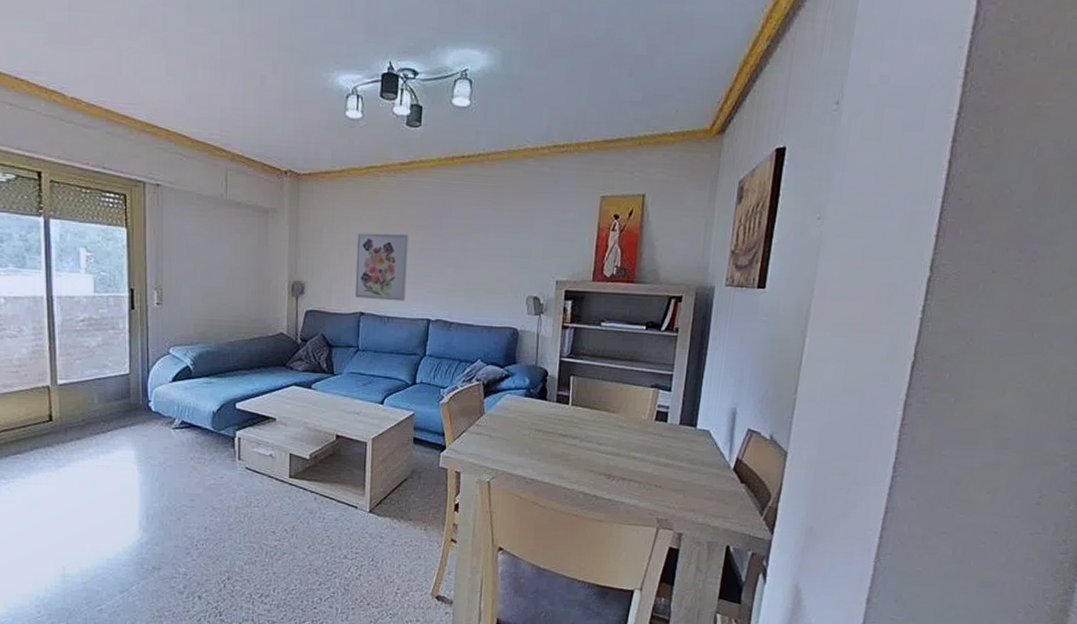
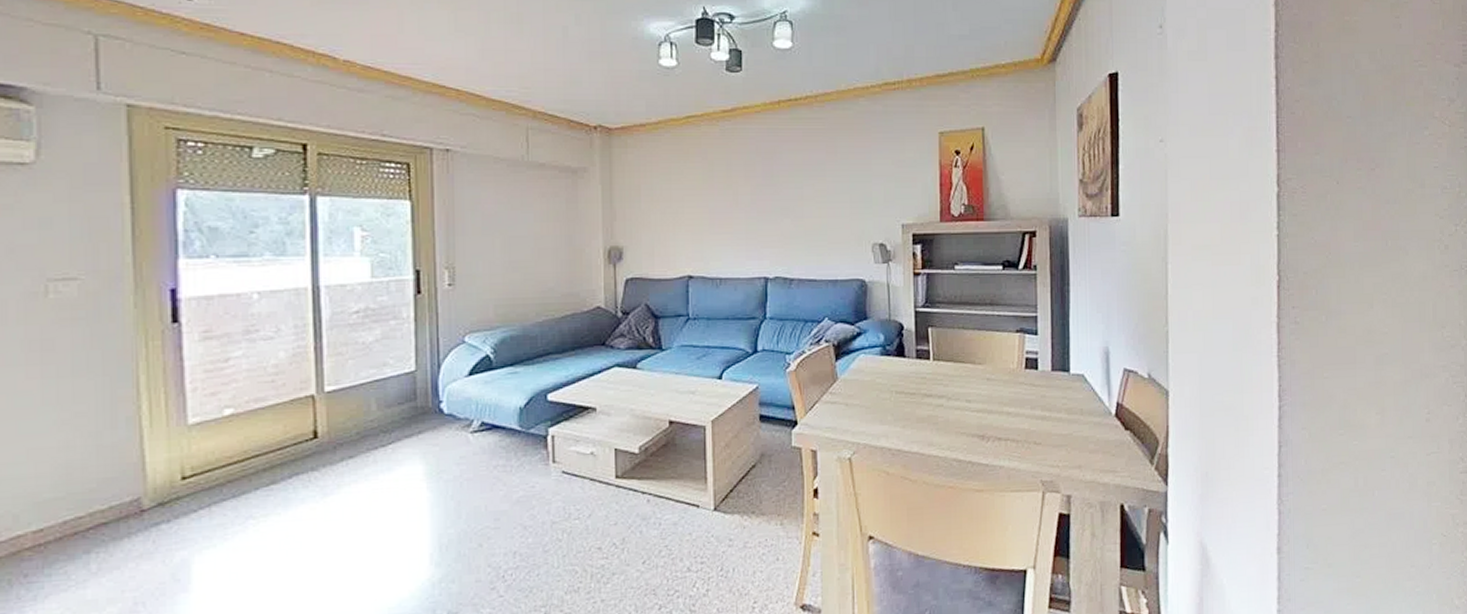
wall art: present [354,232,409,301] -> none [679,185,738,261]

